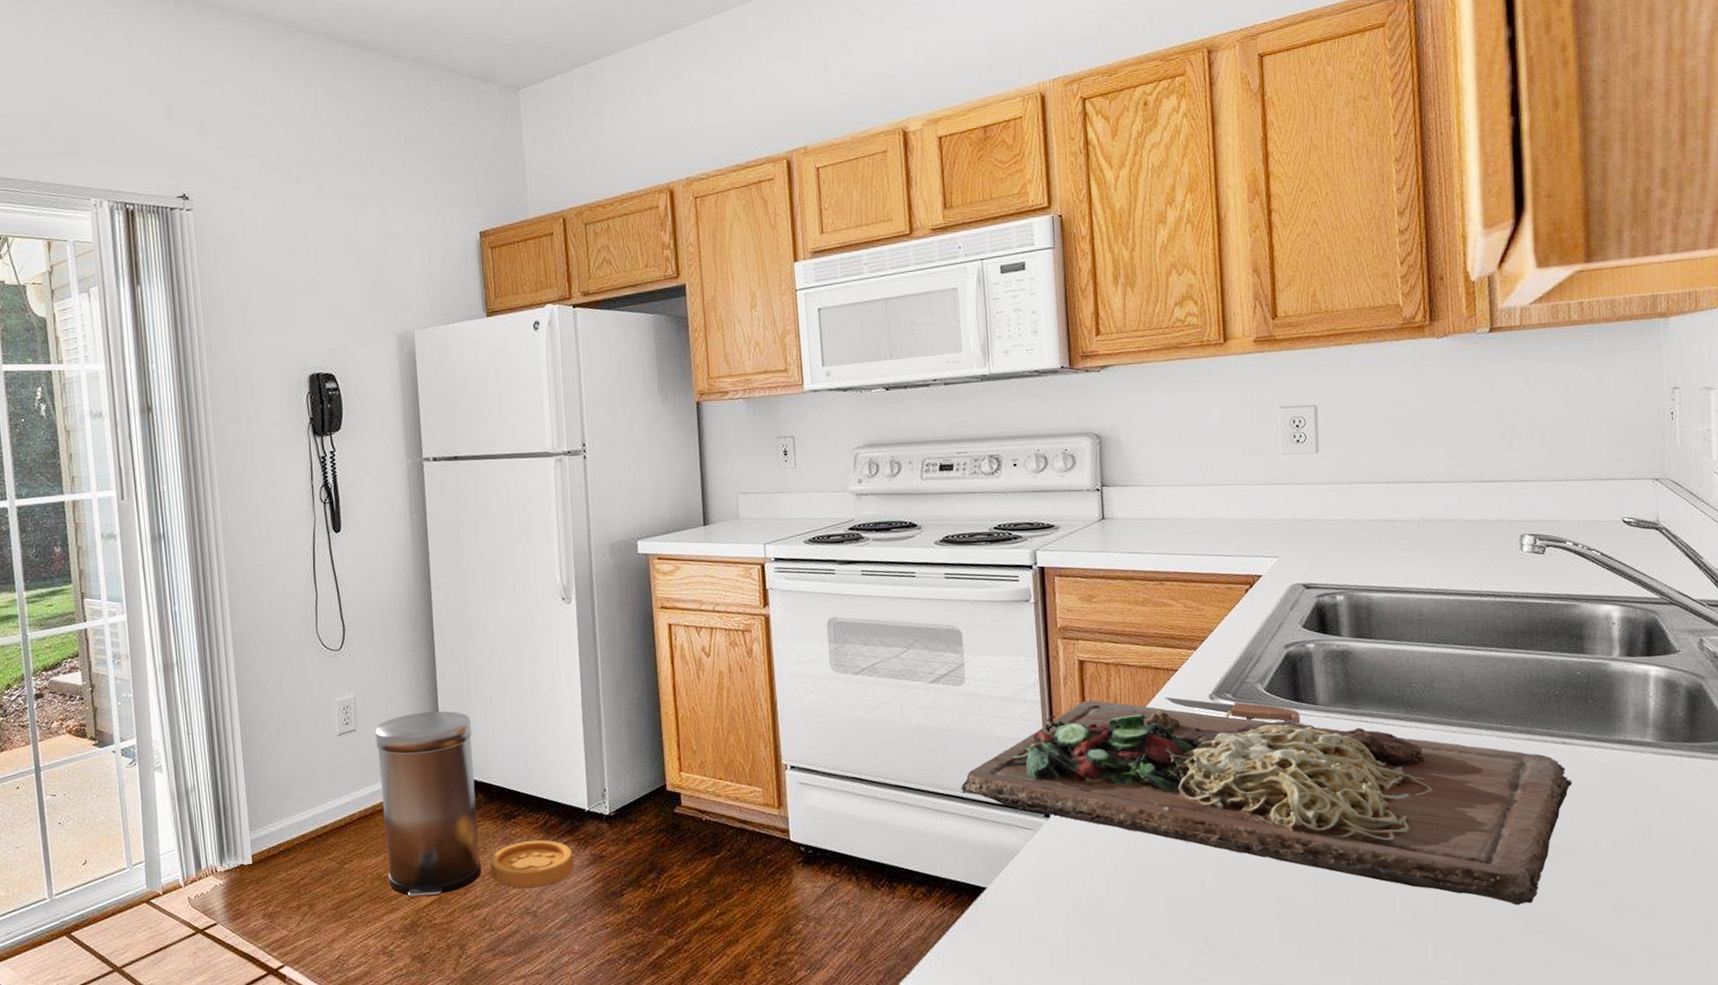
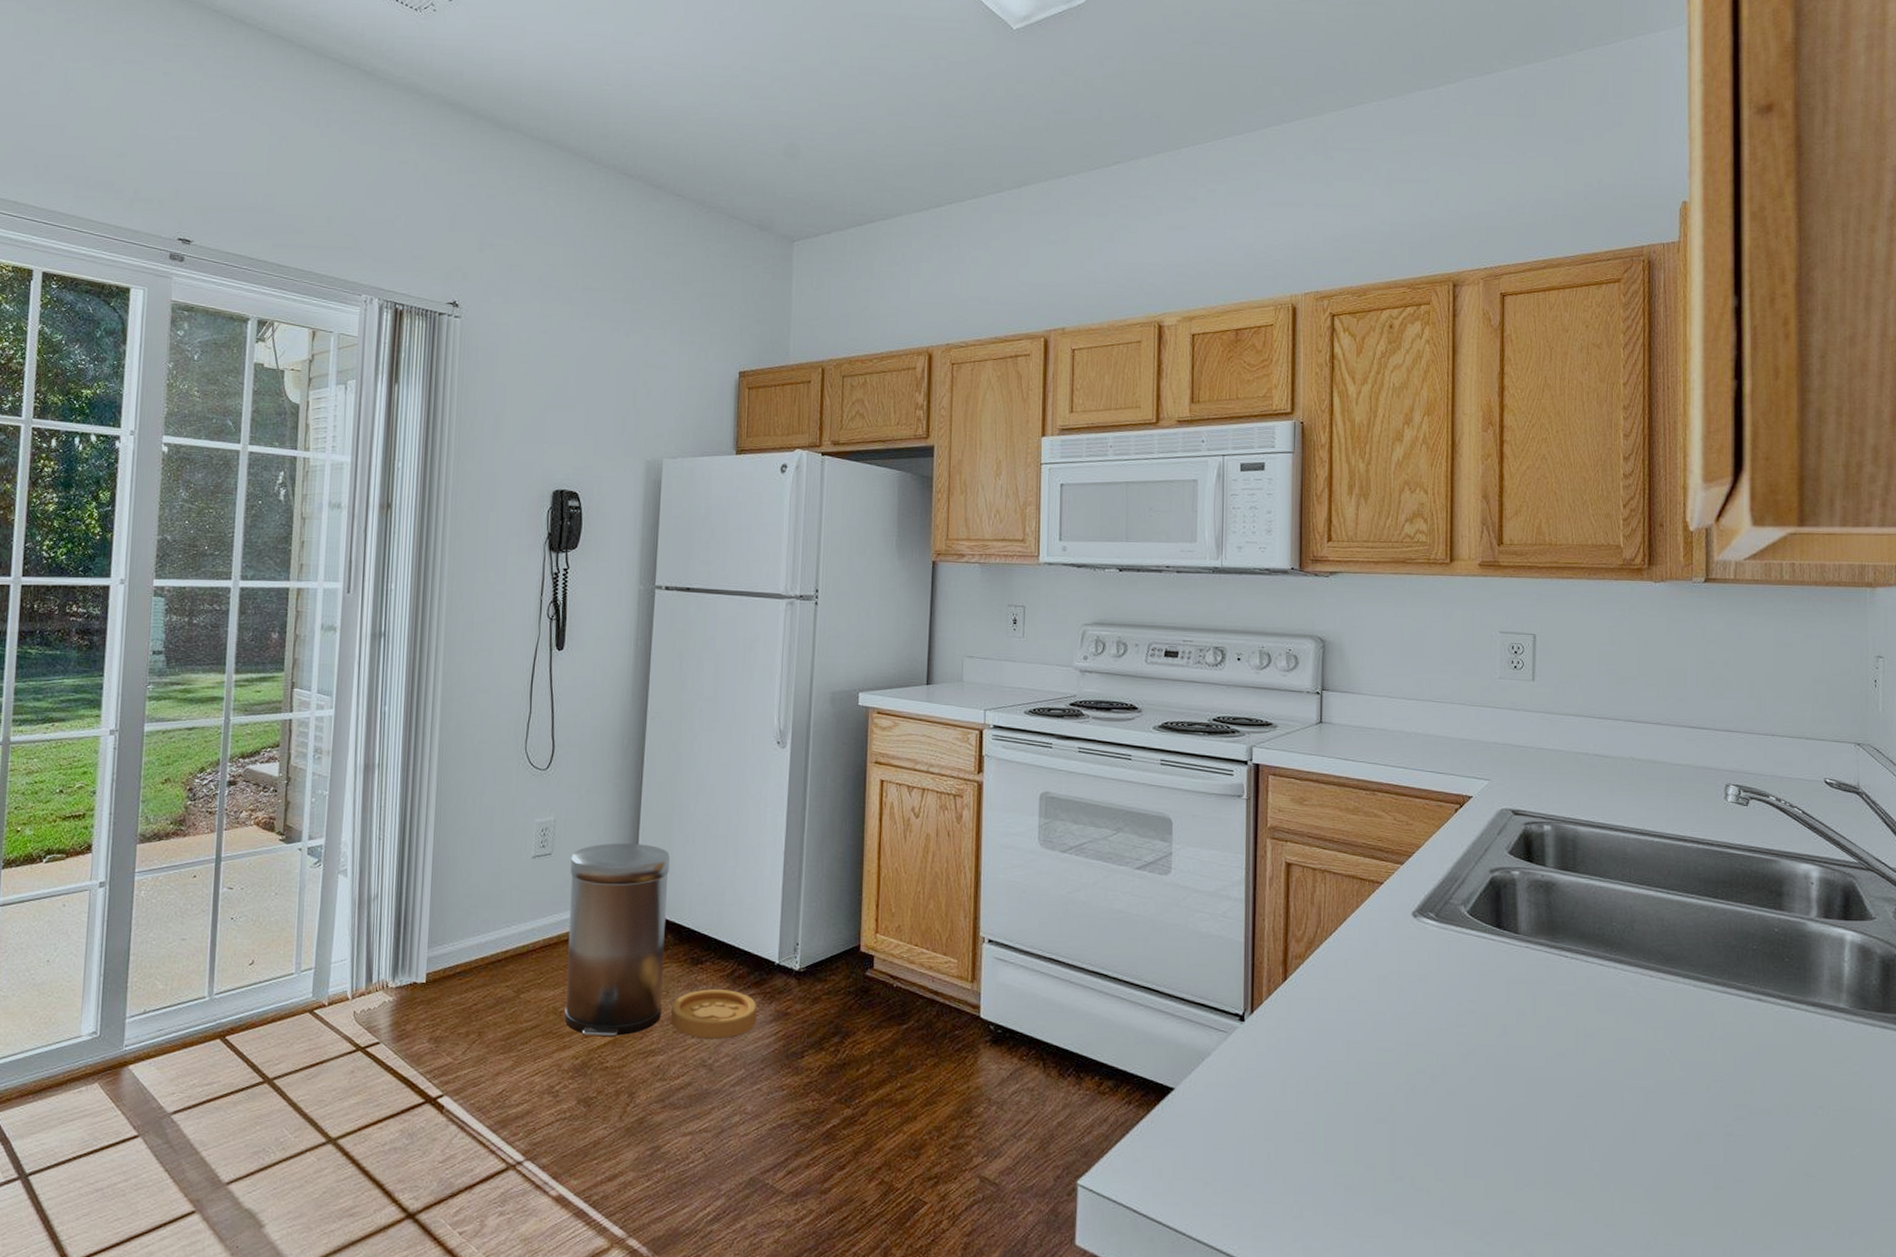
cutting board: present [960,700,1572,905] -> none [1157,904,1766,1164]
knife: present [1164,697,1301,724] -> none [1368,909,1501,952]

